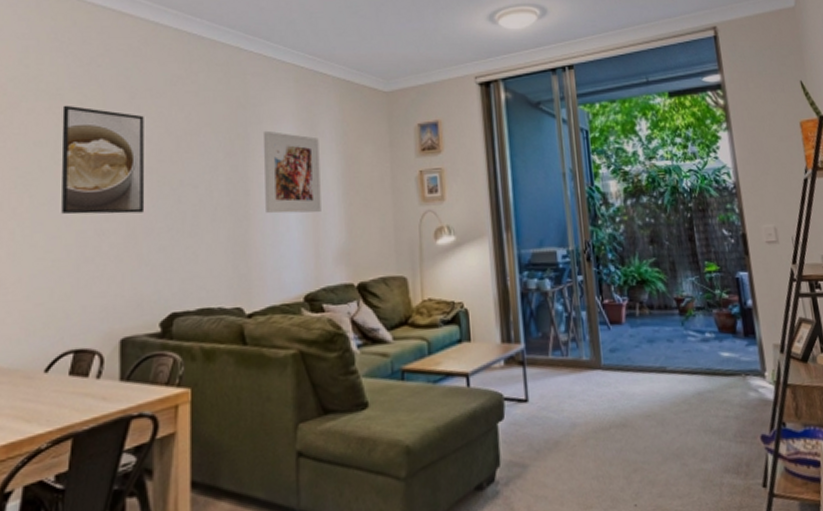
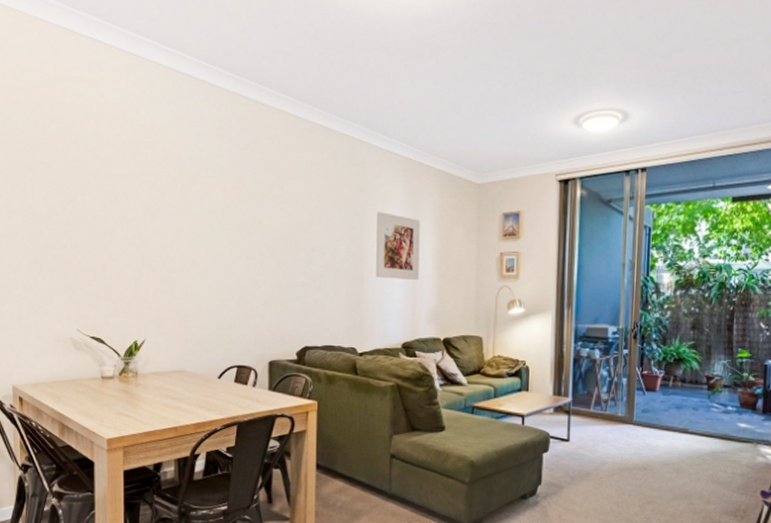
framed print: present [61,105,145,215] -> none [226,181,287,270]

